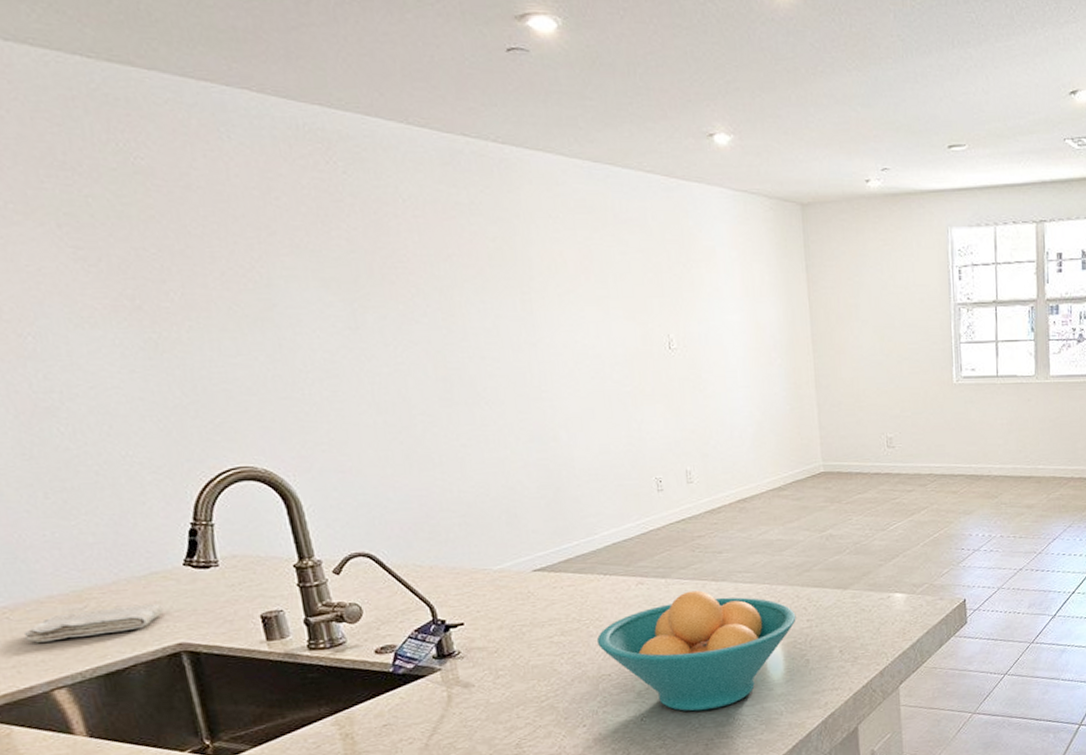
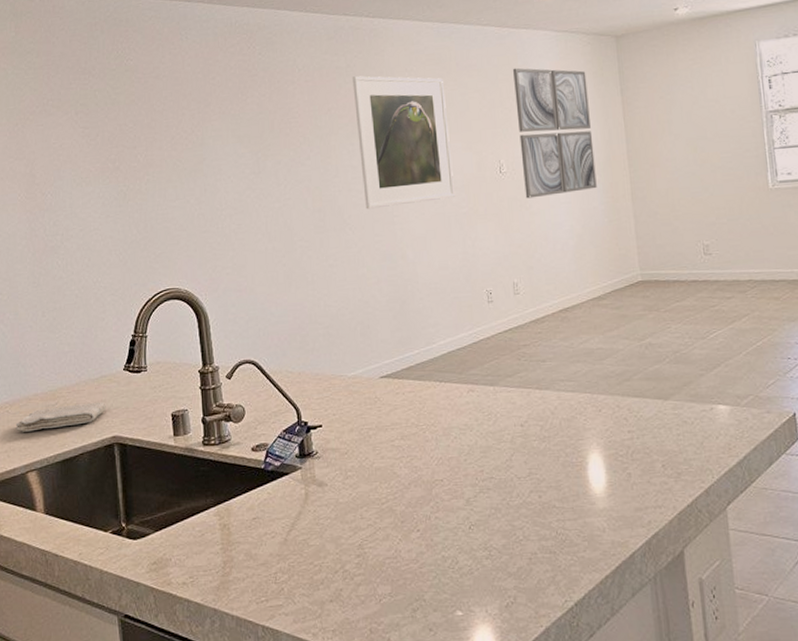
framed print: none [478,217,617,382] -> present [352,75,456,209]
fruit bowl: present [596,590,796,712] -> none [431,398,617,523]
wall art: none [683,228,778,380] -> present [513,67,597,199]

